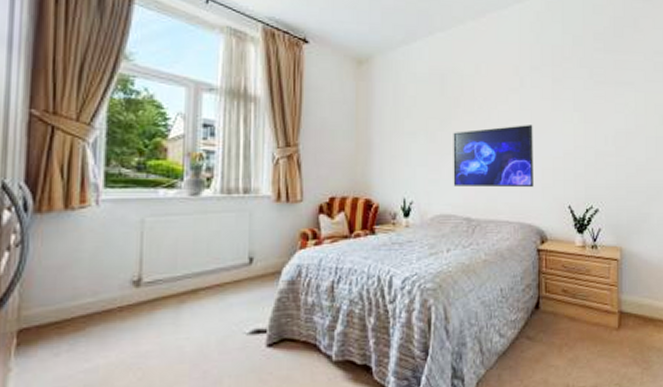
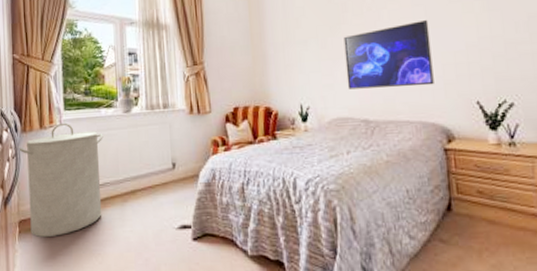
laundry hamper: none [25,203,159,351] -> present [17,122,103,238]

